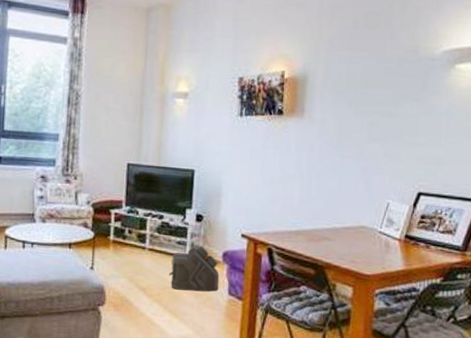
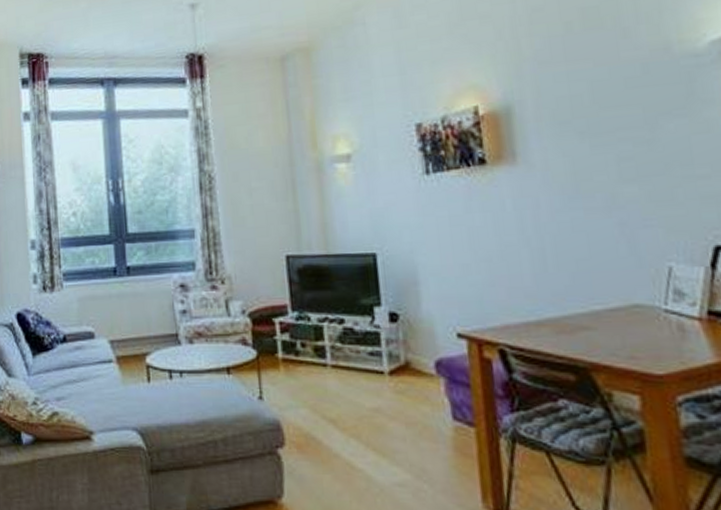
backpack: present [169,246,220,292] -> none [364,355,438,419]

